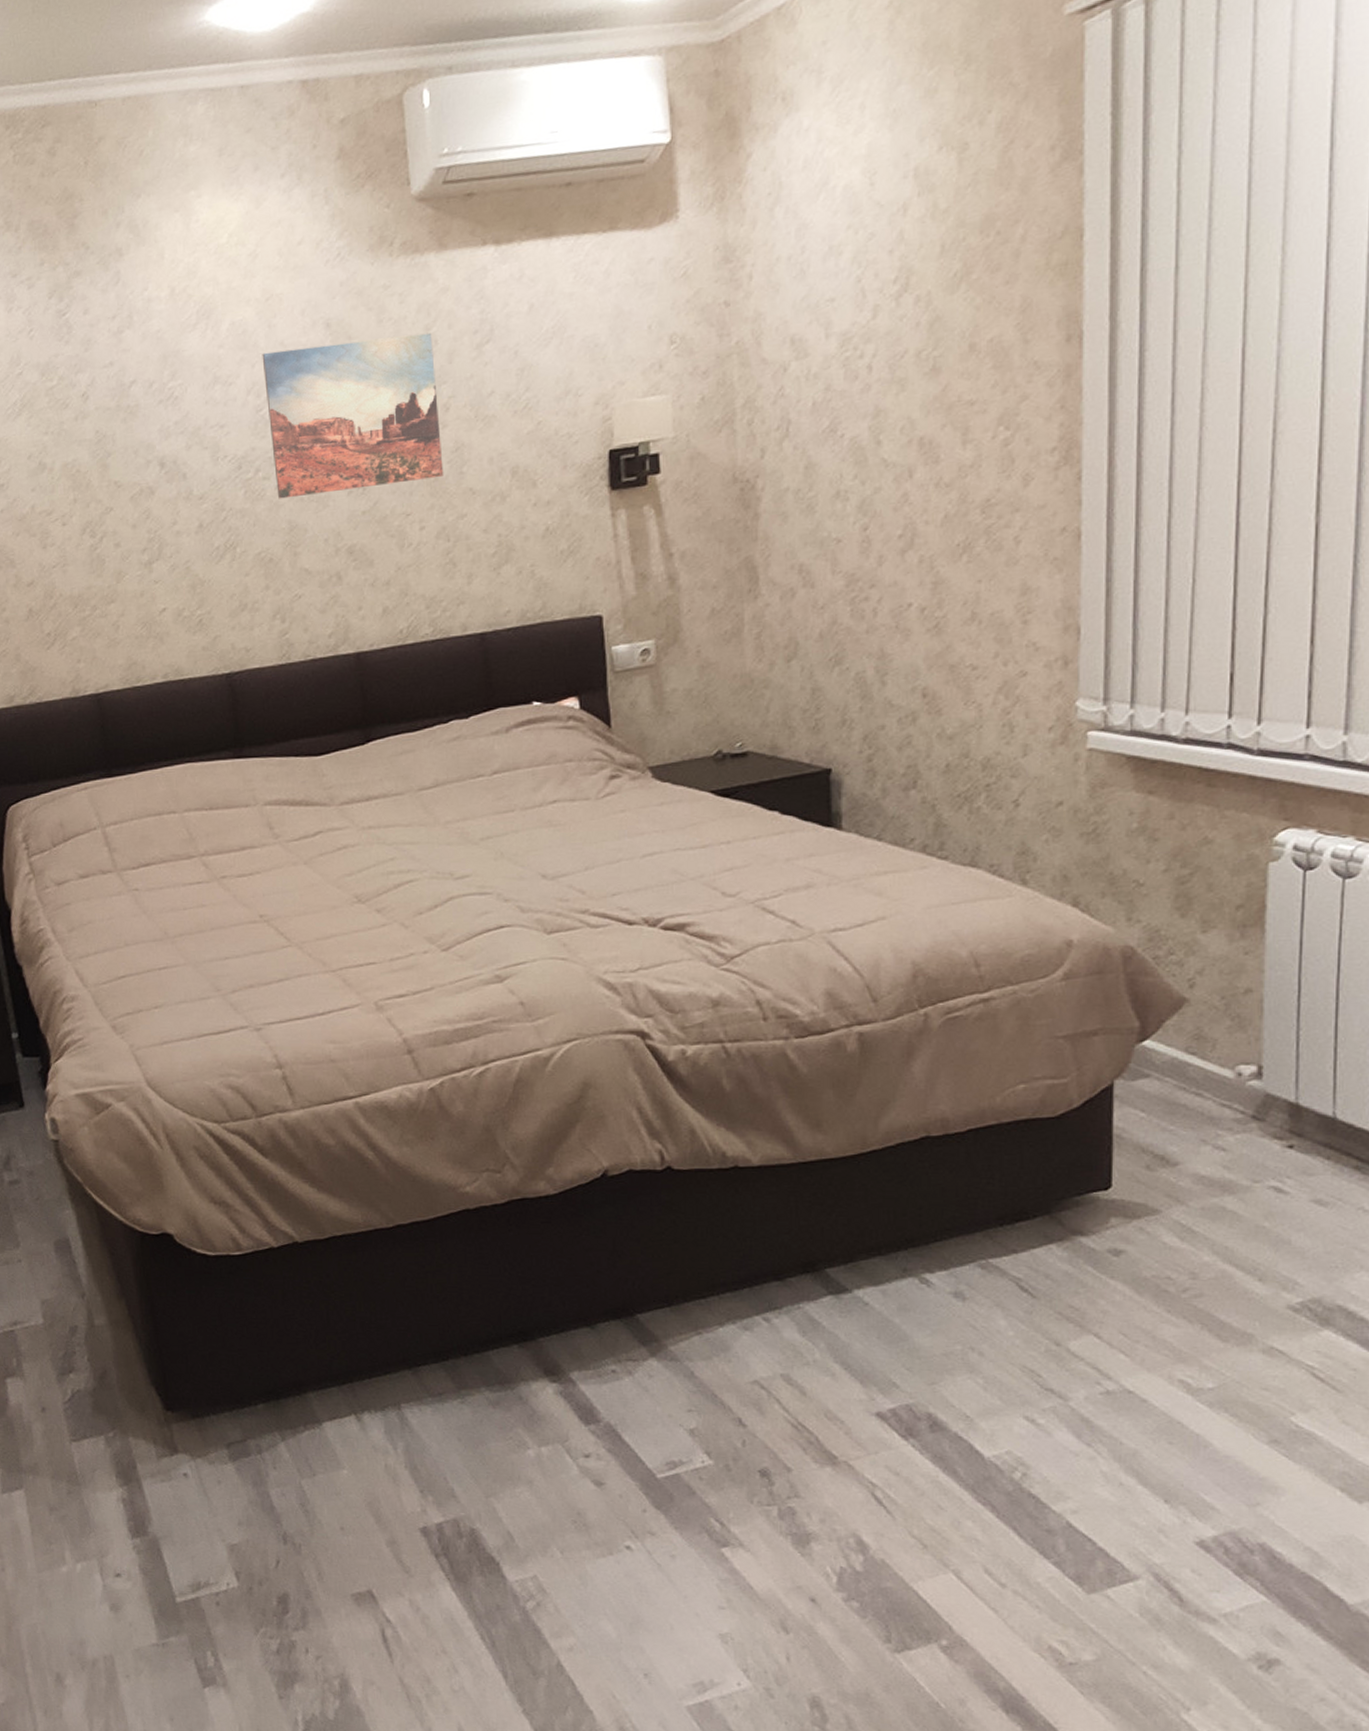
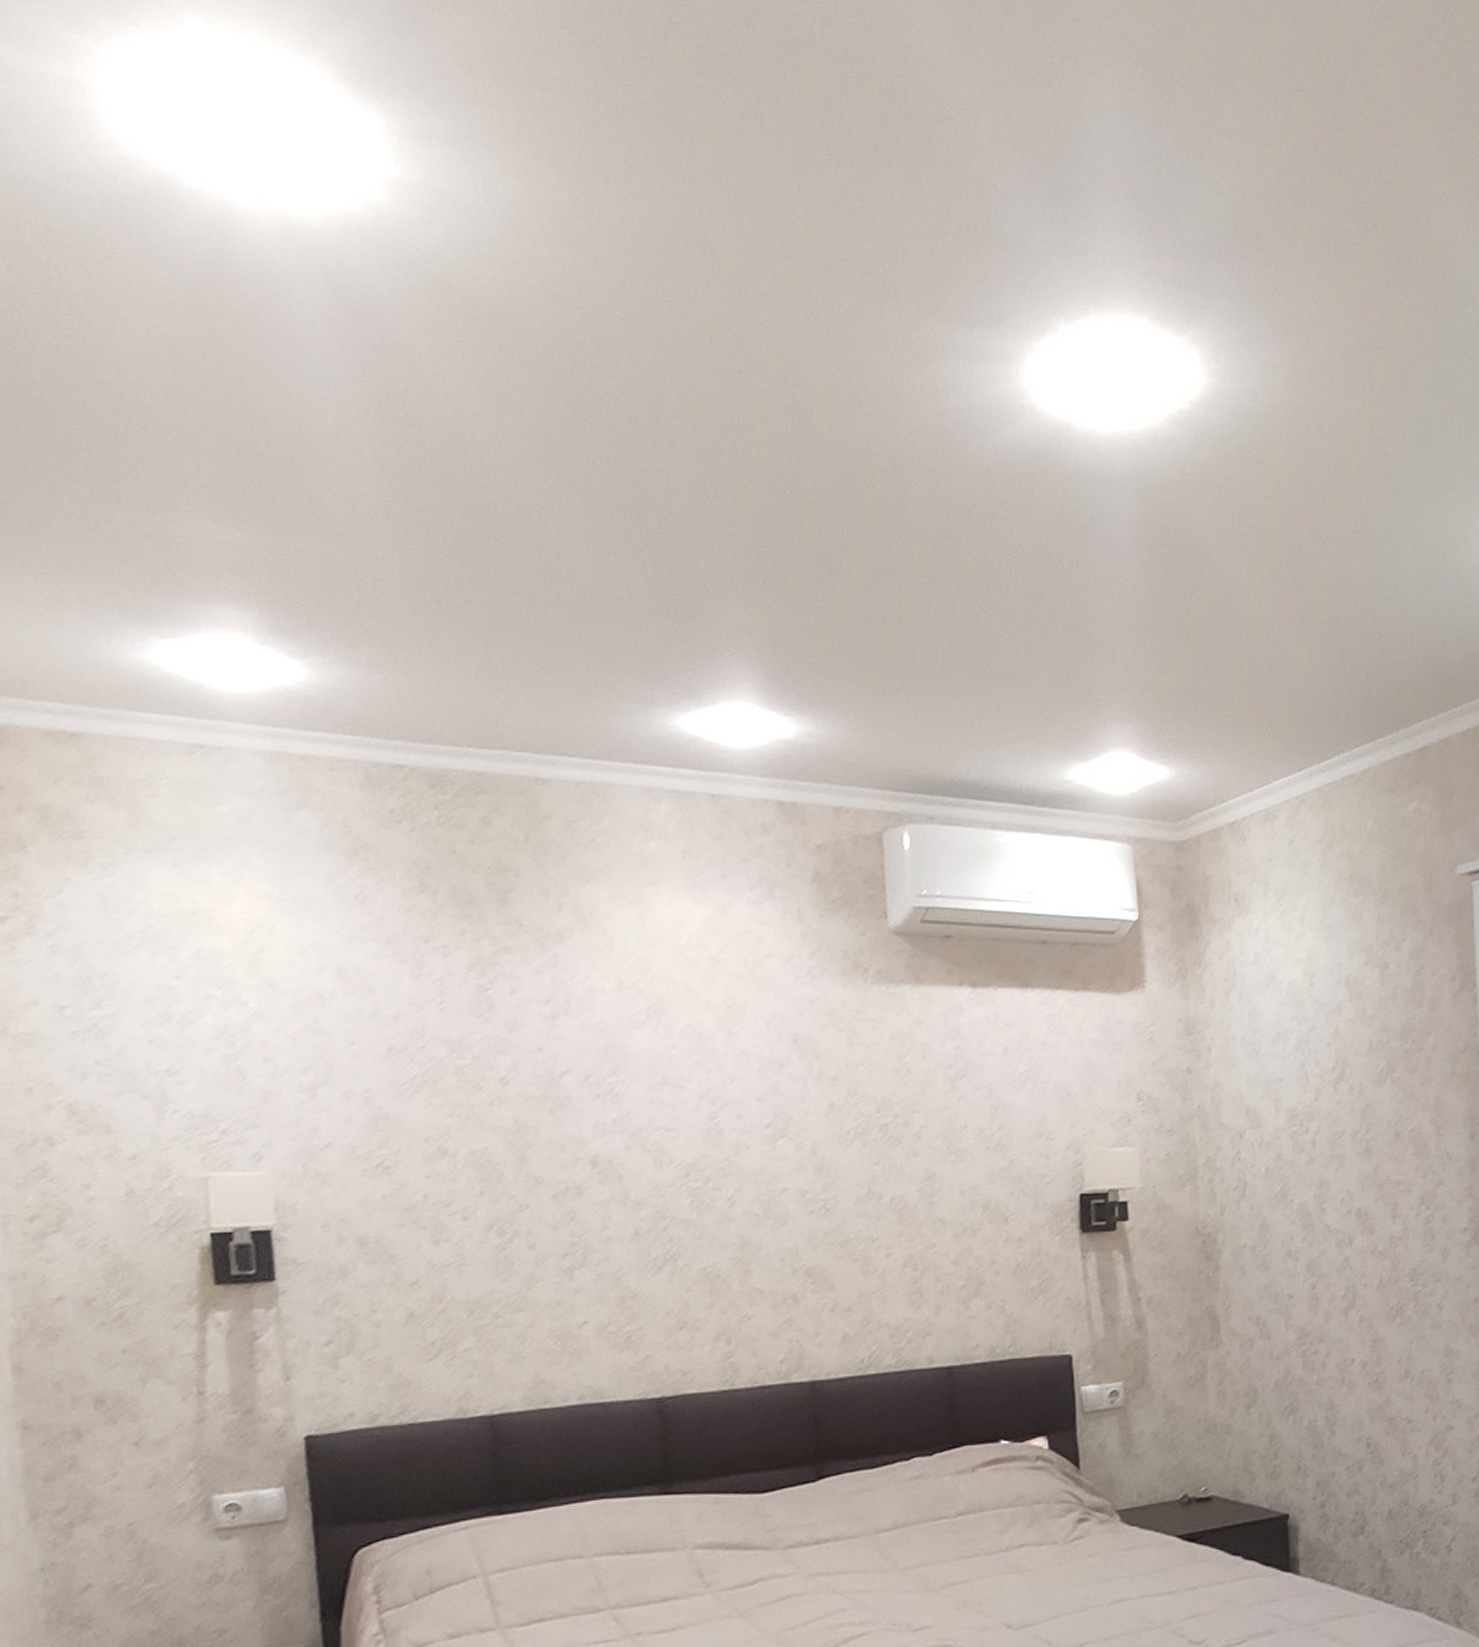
wall art: present [262,332,444,499] -> none [719,1059,913,1212]

